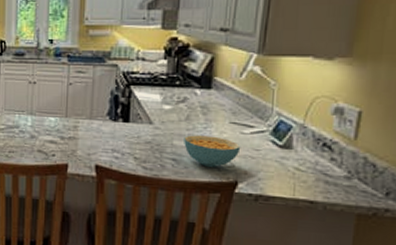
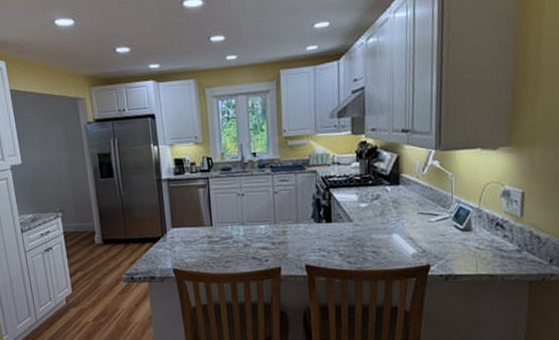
cereal bowl: present [184,135,241,167] -> none [381,227,430,255]

